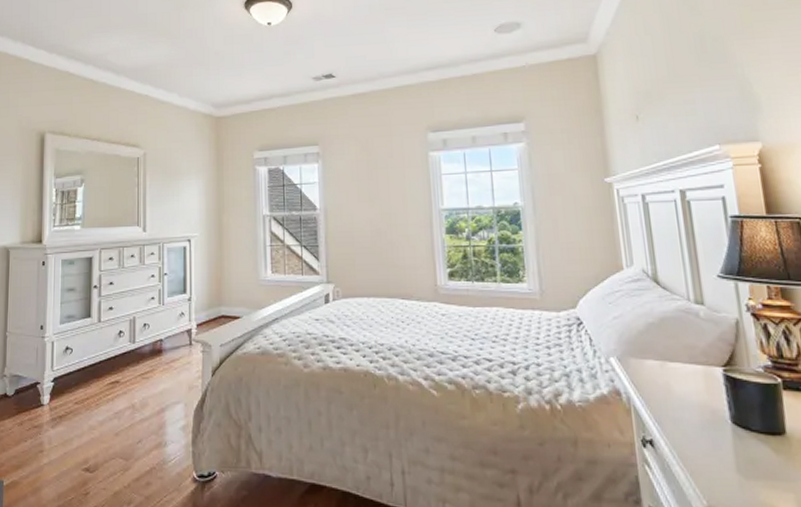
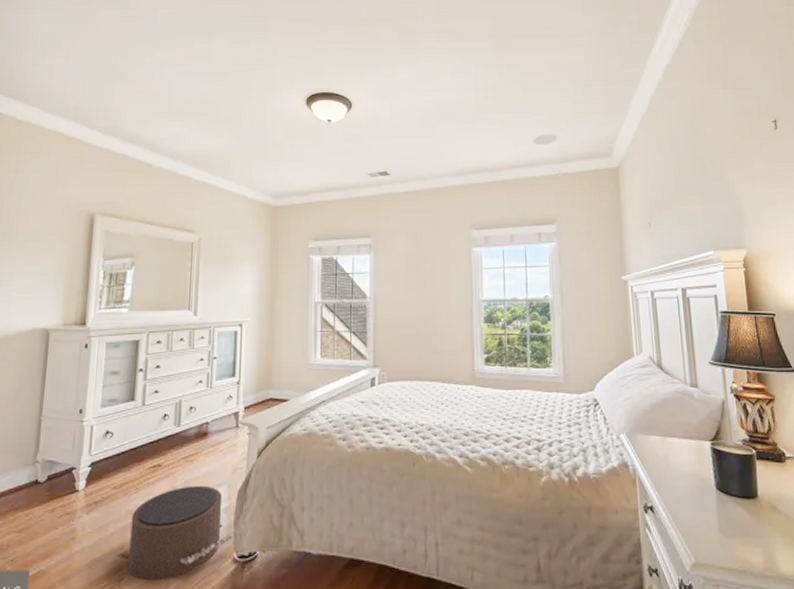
pouf: none [93,403,192,496] -> present [128,485,233,581]

